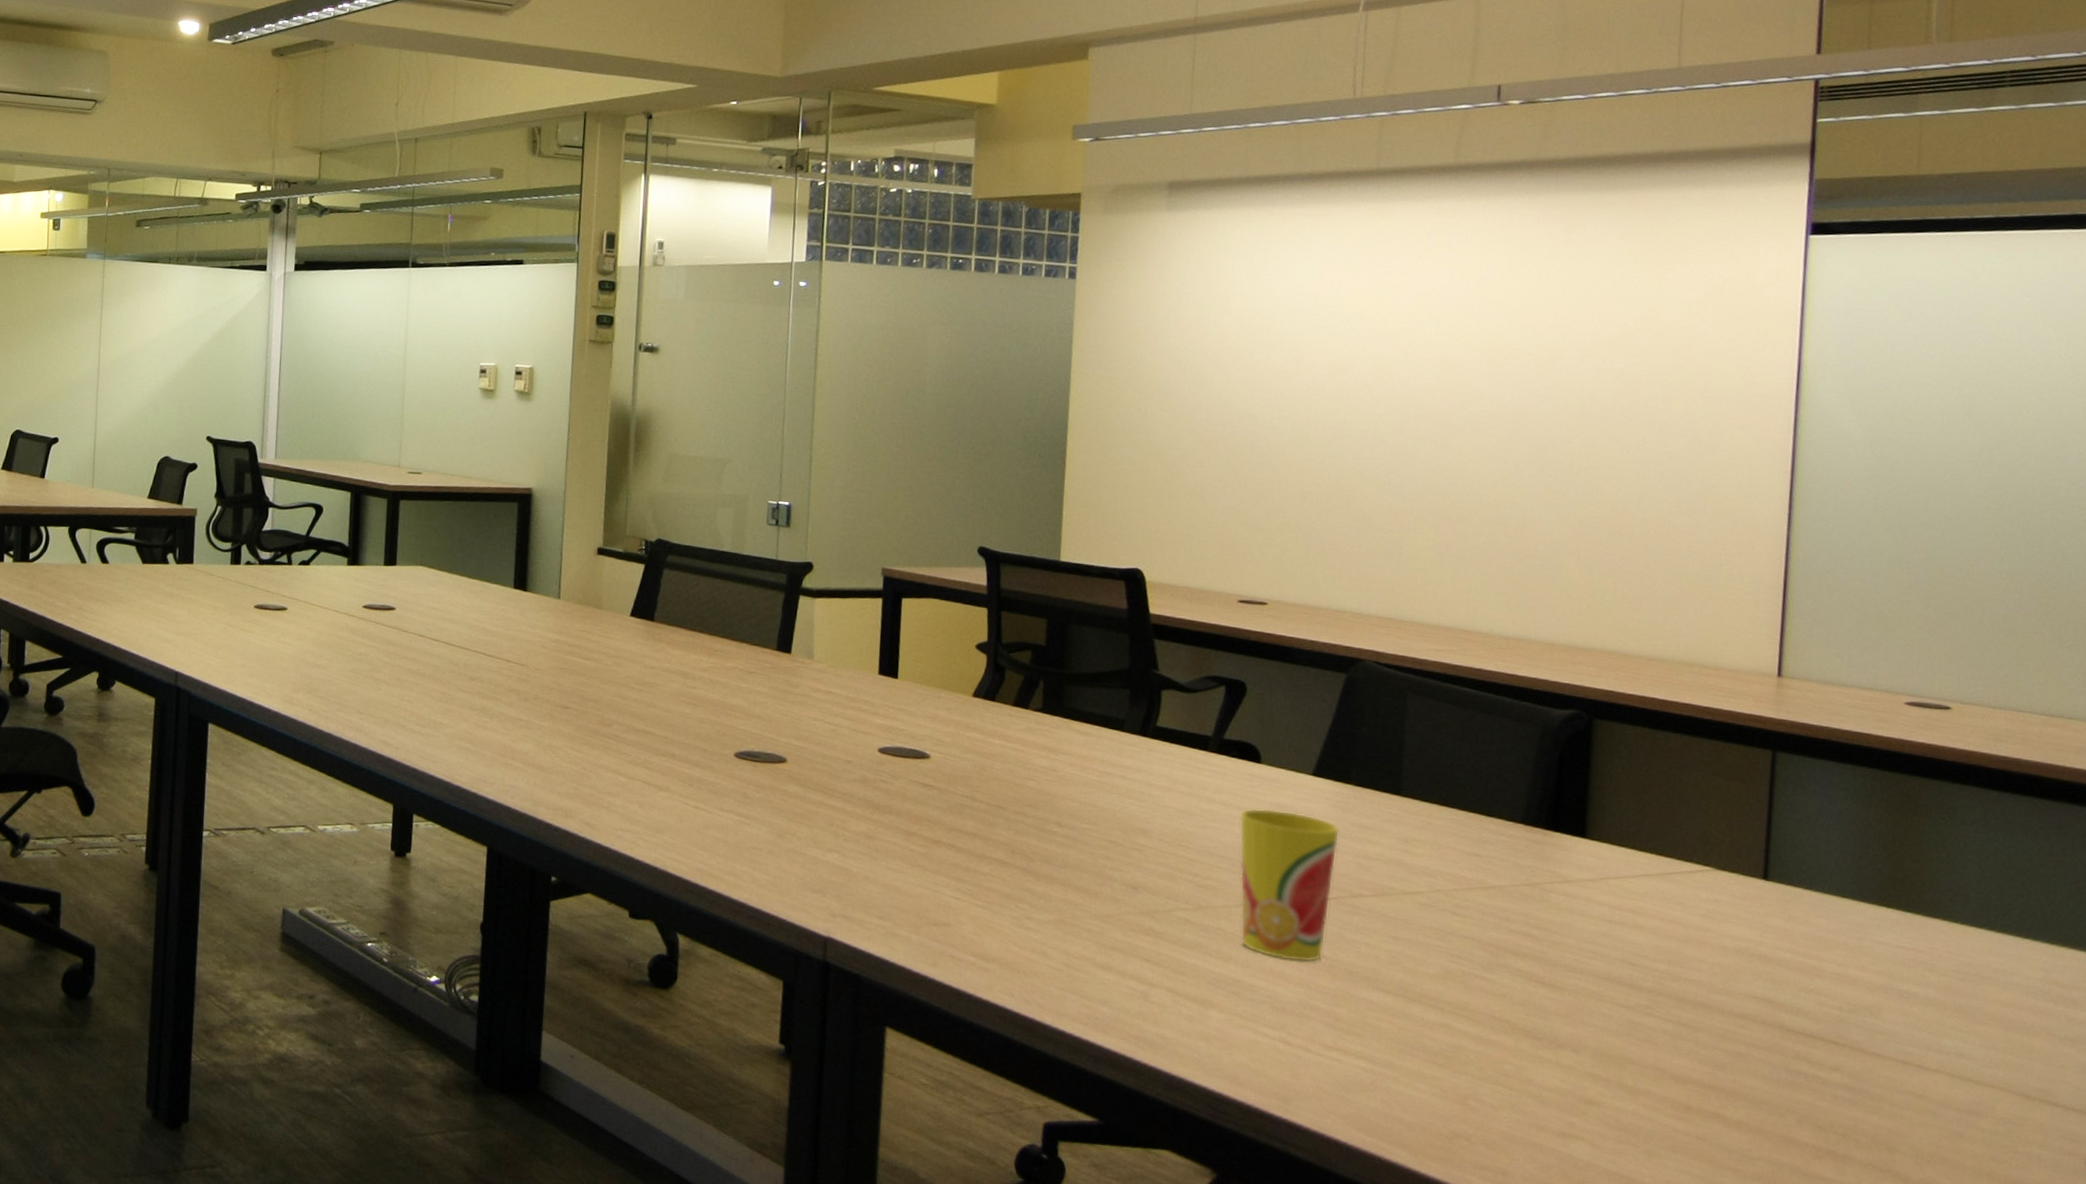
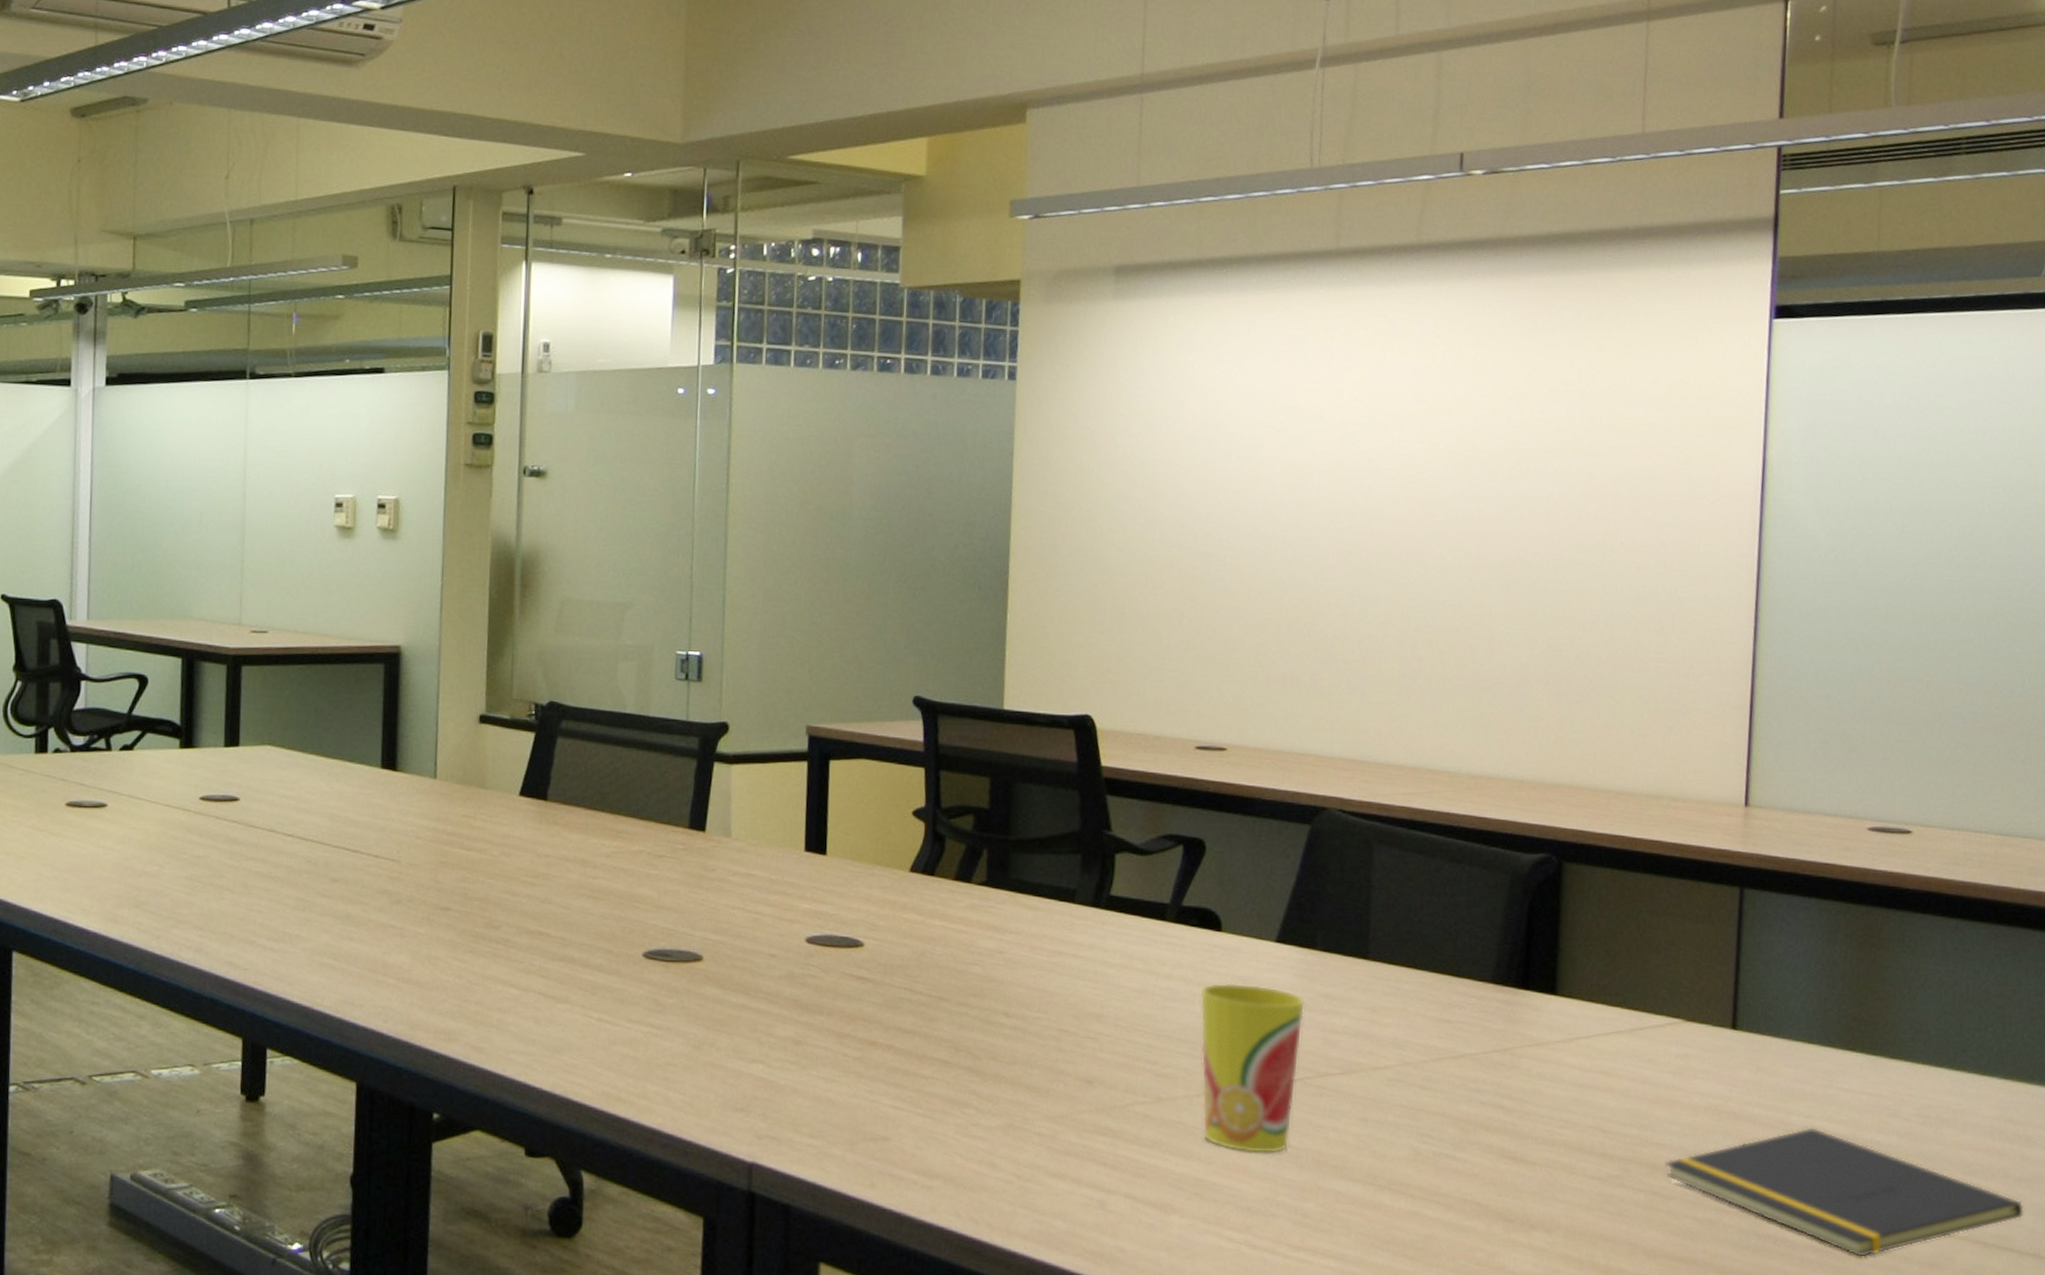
notepad: none [1694,974,2070,1099] -> present [1665,1126,2025,1257]

